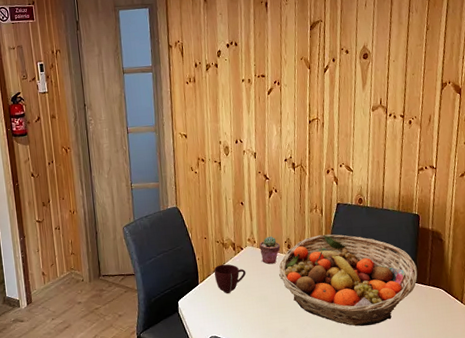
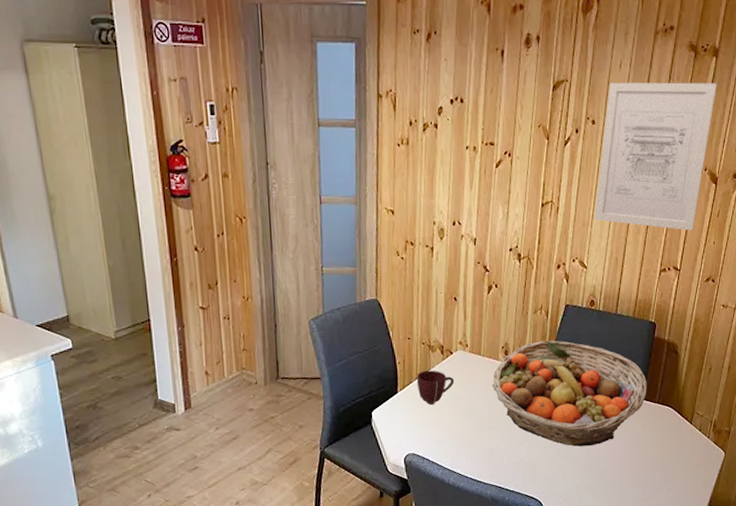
potted succulent: present [259,236,281,265] -> none [472,339,496,373]
wall art: none [355,11,452,135] -> present [595,82,718,231]

